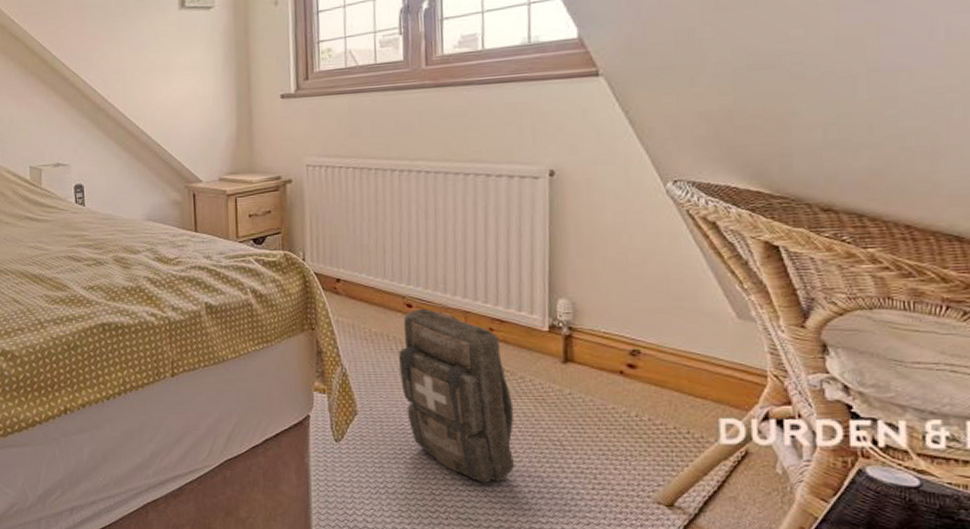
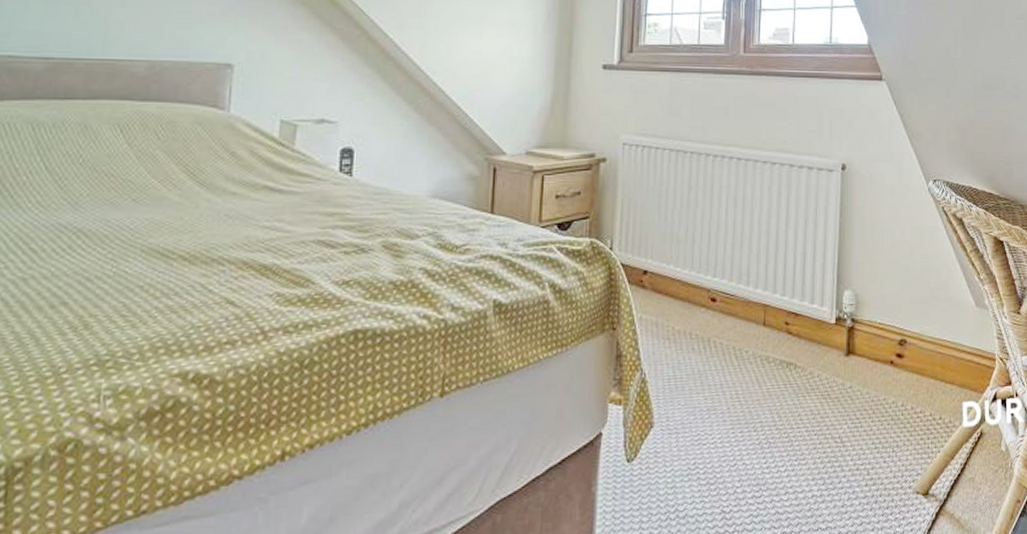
backpack: present [399,308,515,483] -> none [700,302,803,492]

